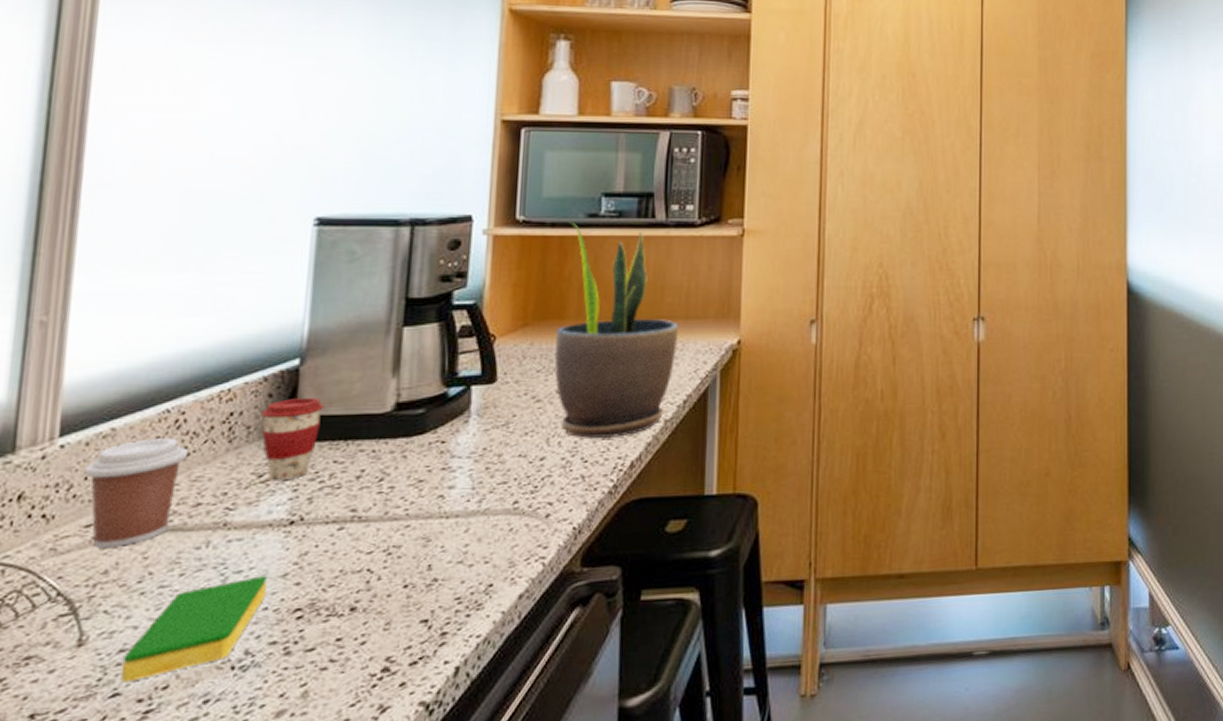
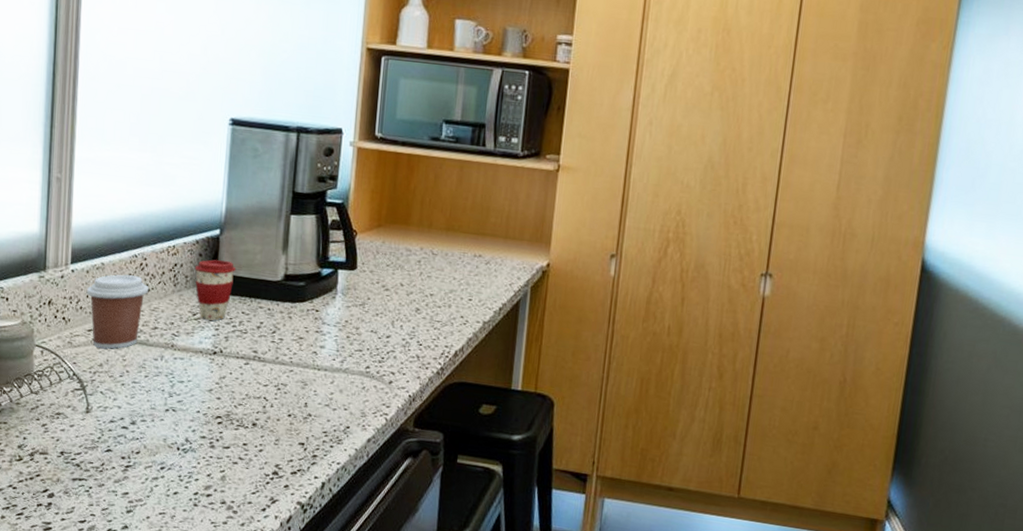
dish sponge: present [120,575,269,683] -> none [111,387,200,444]
potted plant: present [554,221,679,438] -> none [400,142,500,330]

